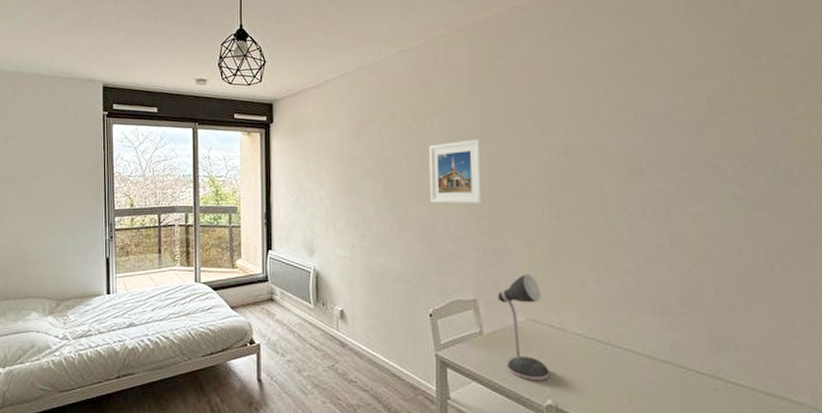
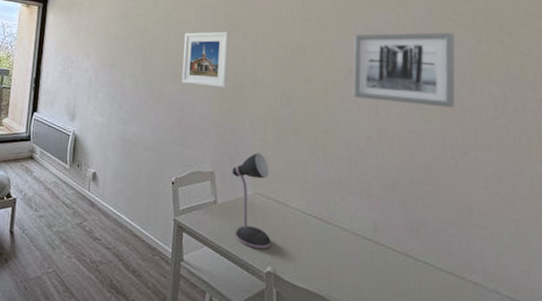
wall art: none [633,110,766,202] -> present [352,32,455,108]

